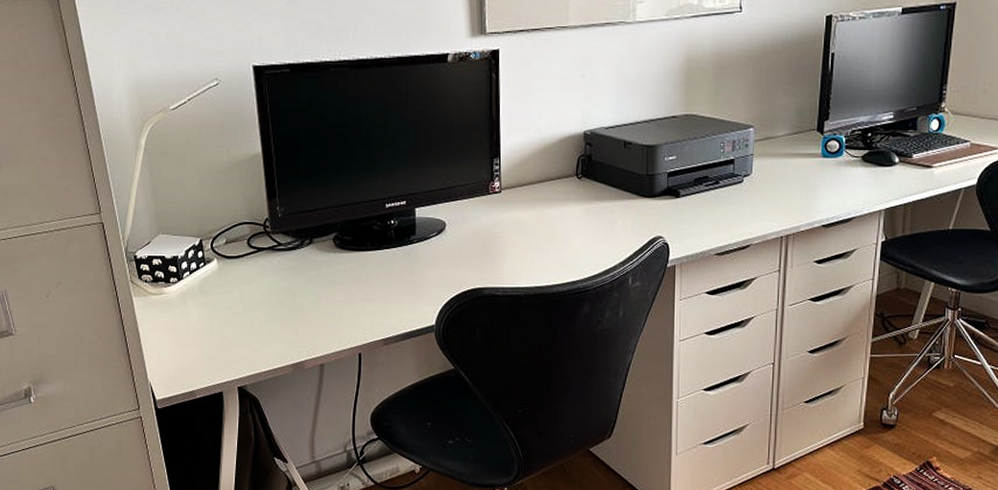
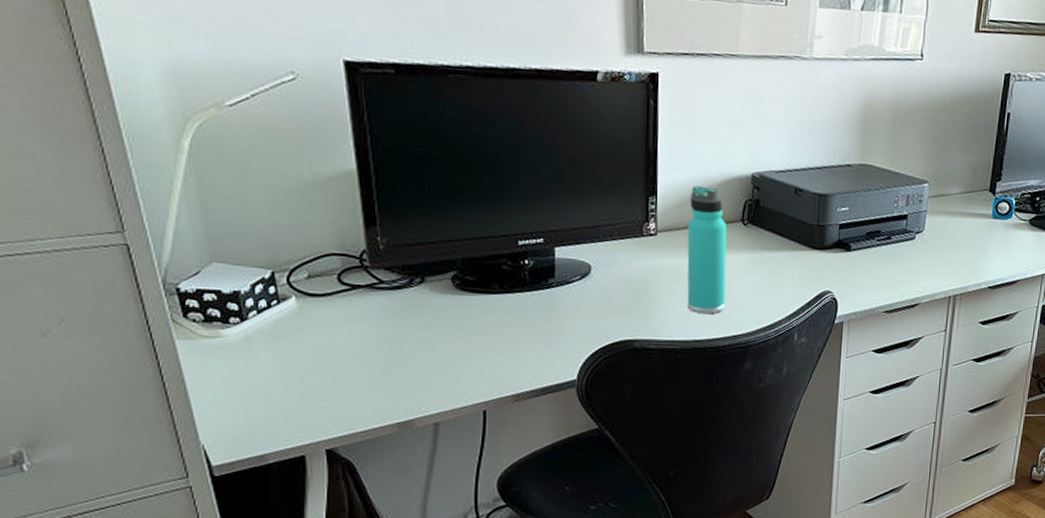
thermos bottle: none [527,146,564,263] -> present [687,186,727,315]

